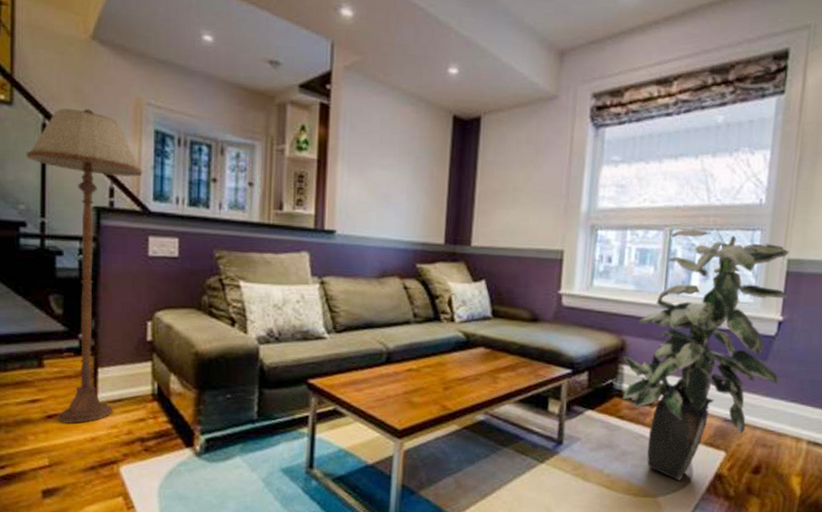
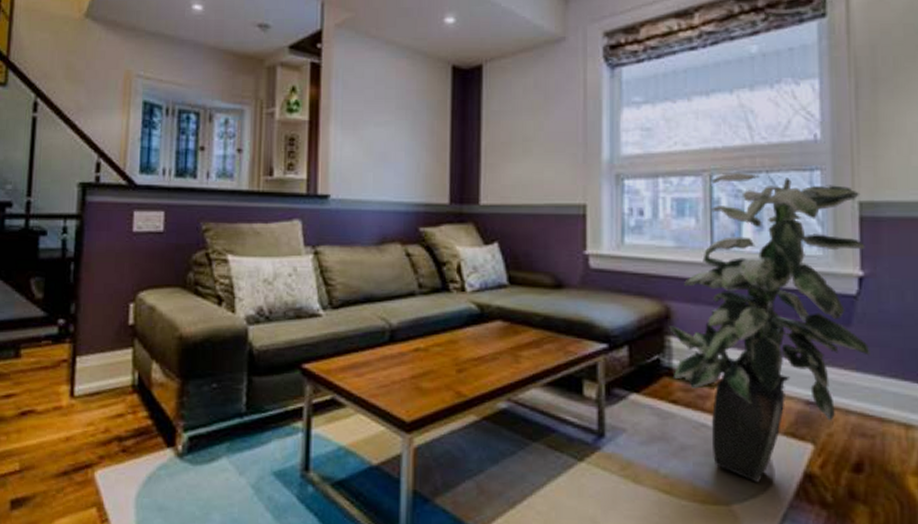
floor lamp: present [26,108,143,424] -> none [16,85,130,421]

